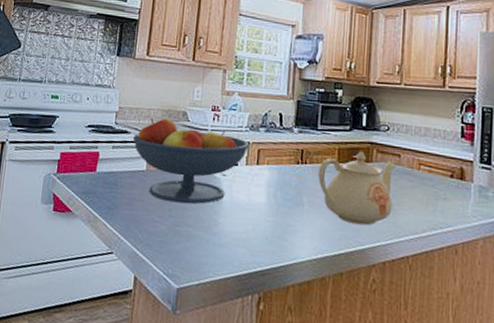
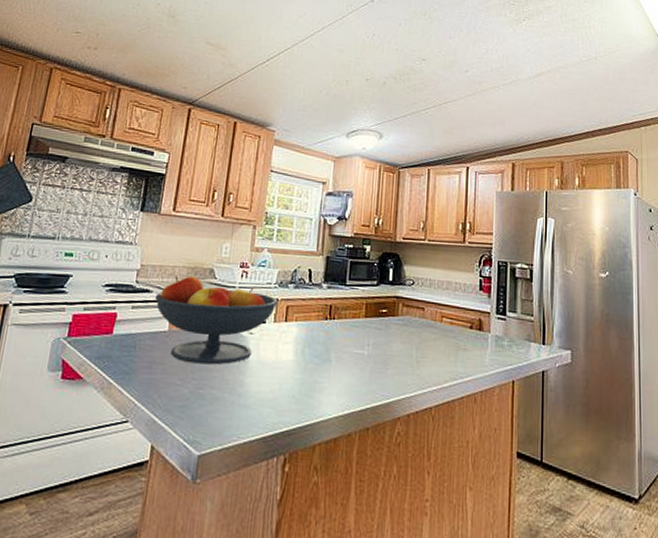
teapot: present [318,150,396,226] -> none [346,305,420,379]

